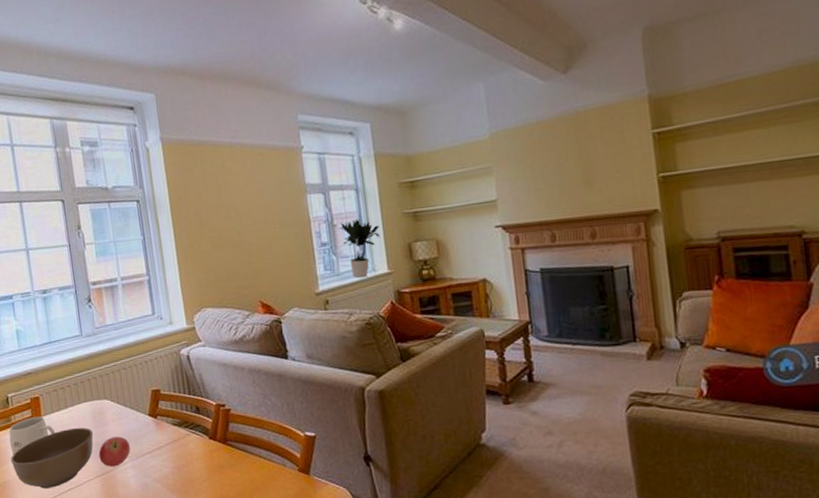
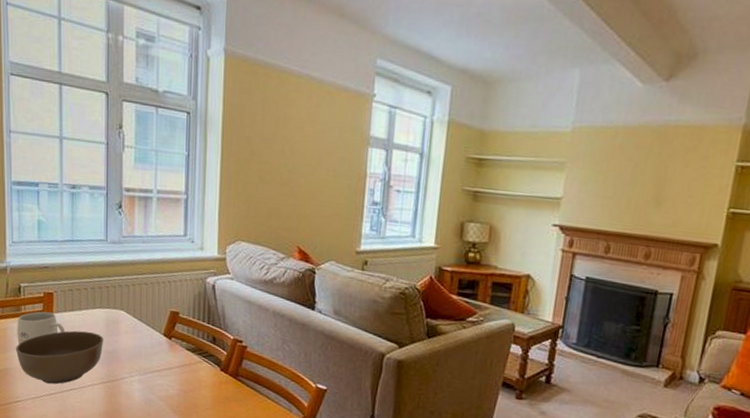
fruit: present [98,436,131,467] -> none [106,348,139,378]
potted plant: present [341,219,380,279] -> none [394,184,437,247]

